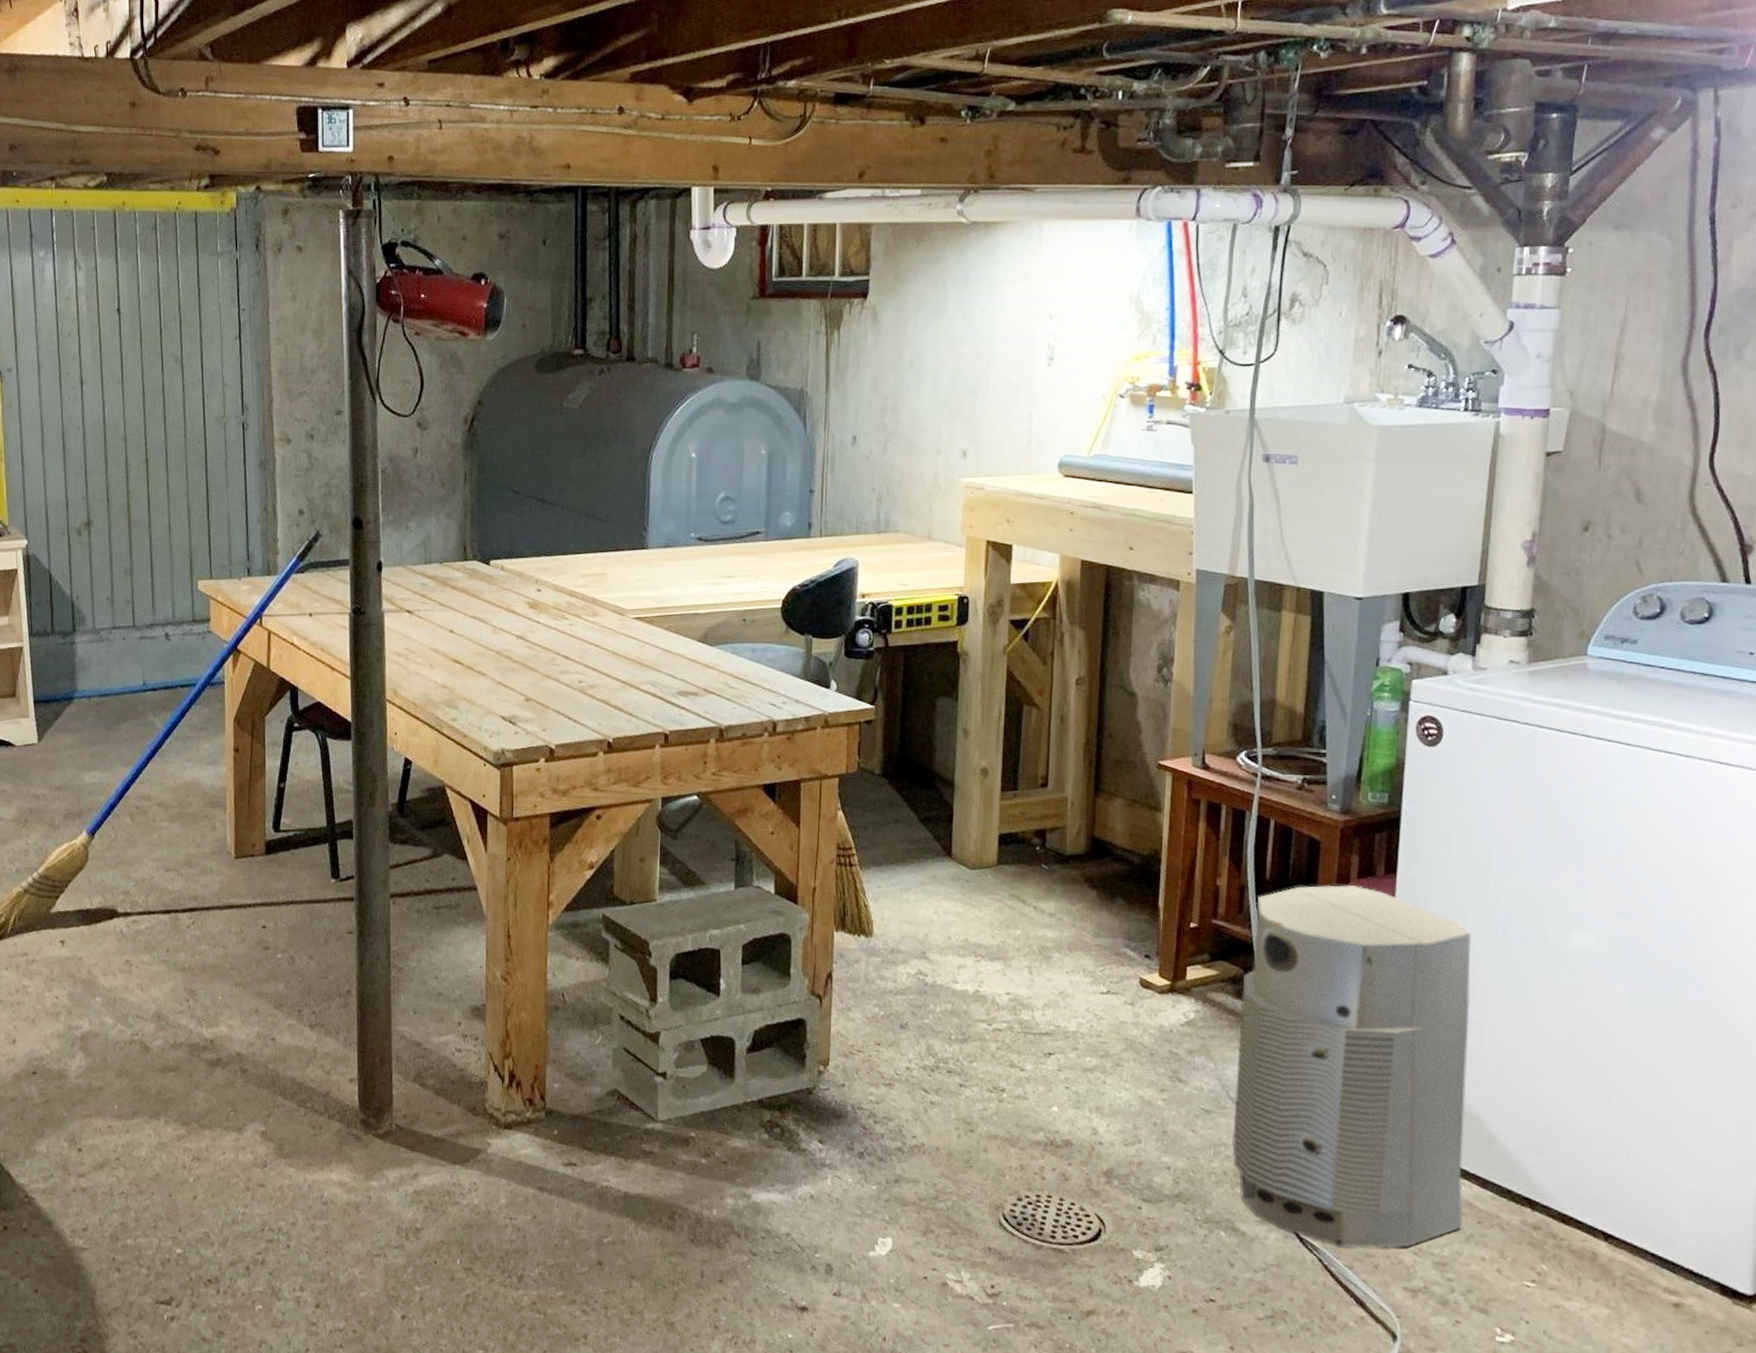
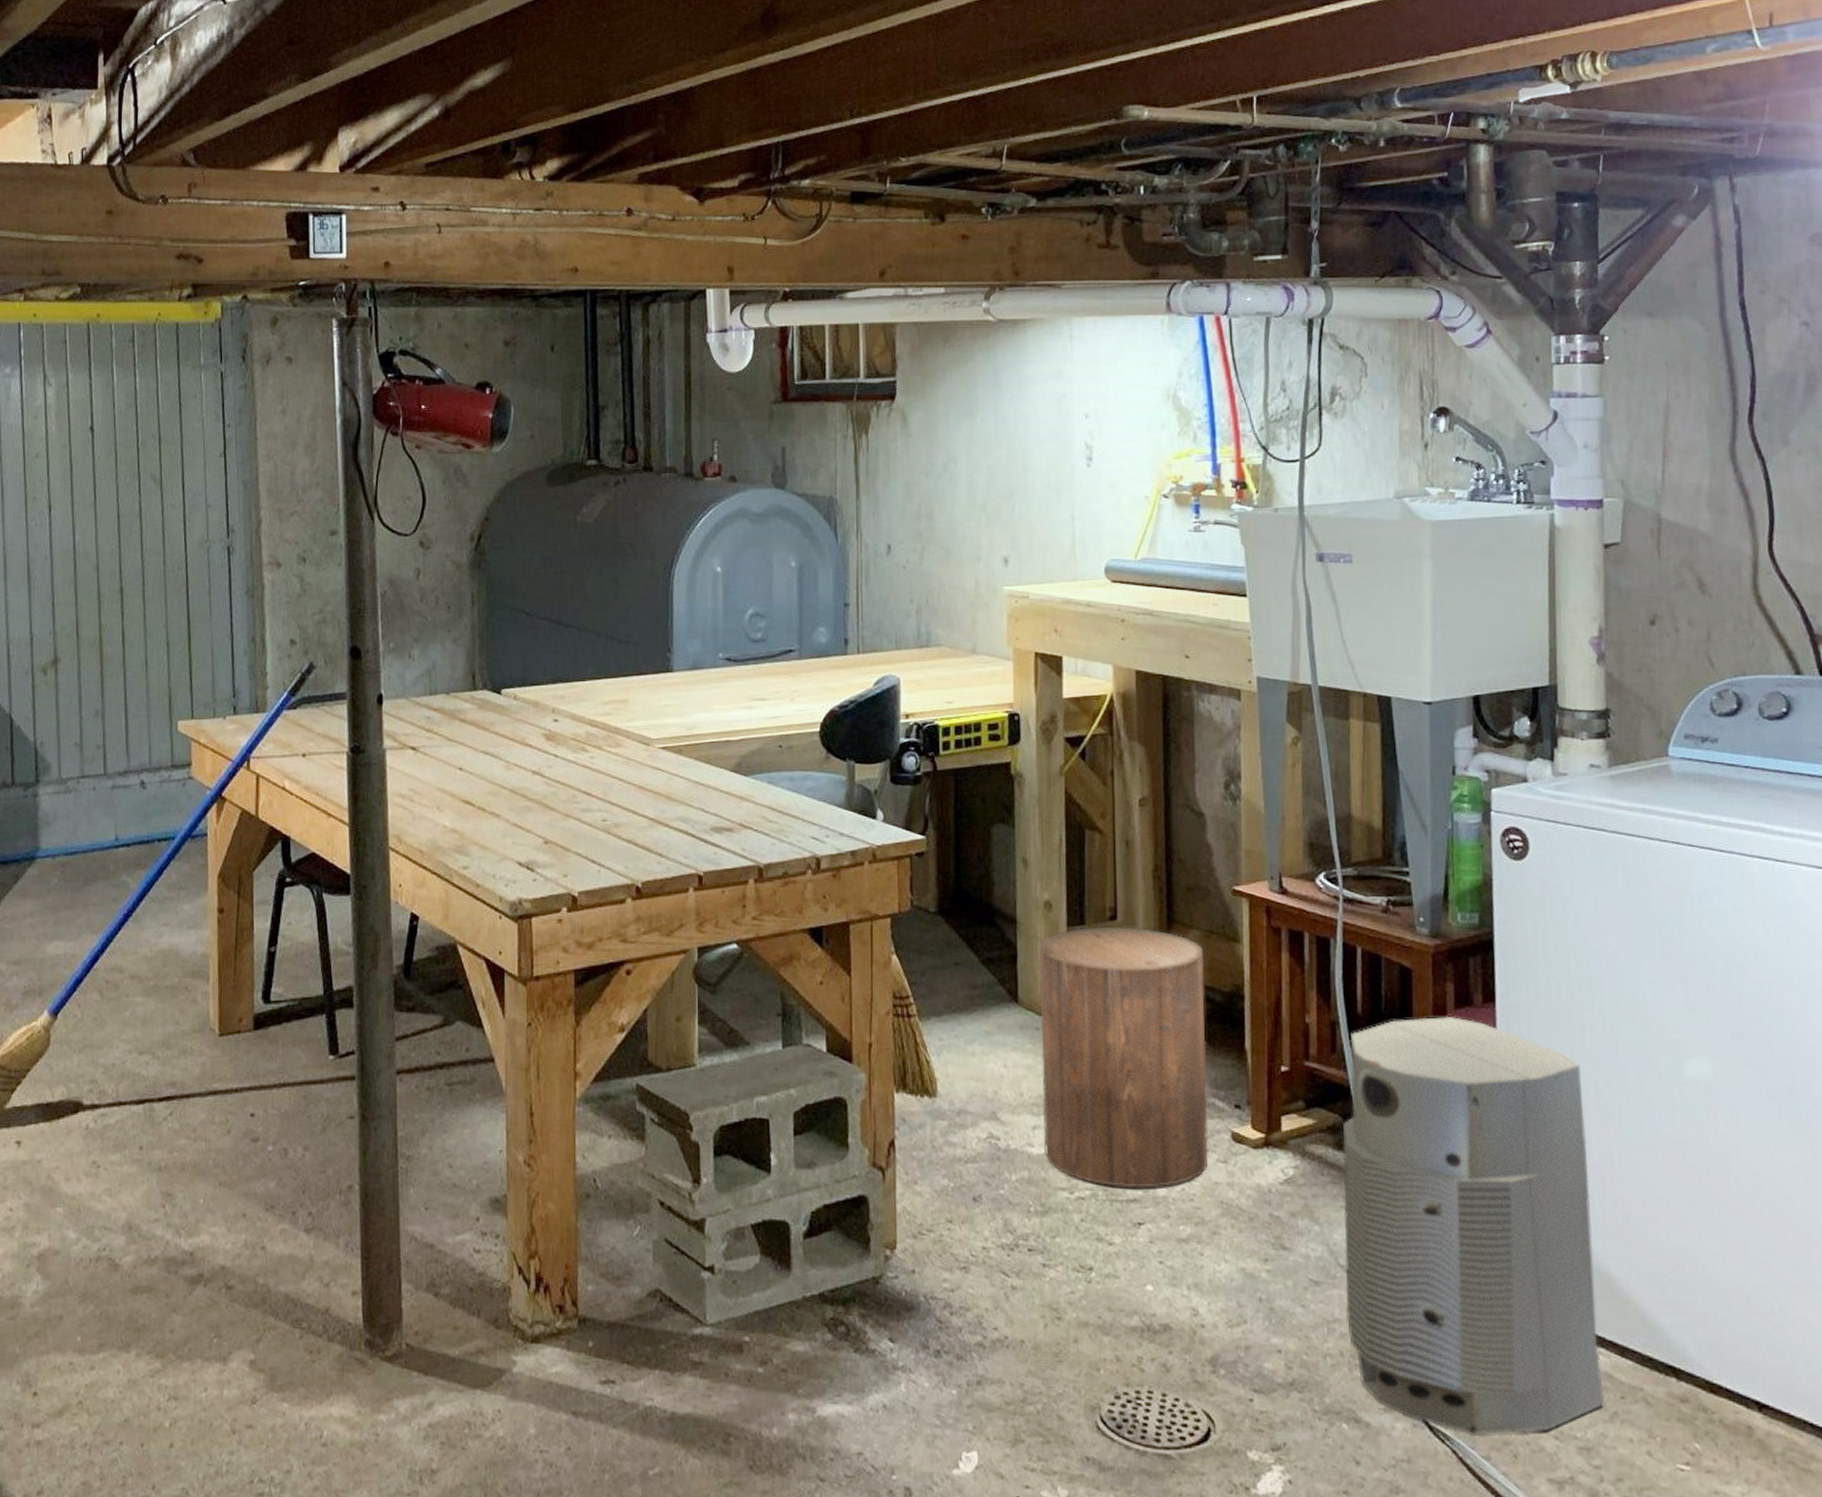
stool: none [967,792,1127,1024] -> present [1039,926,1209,1188]

